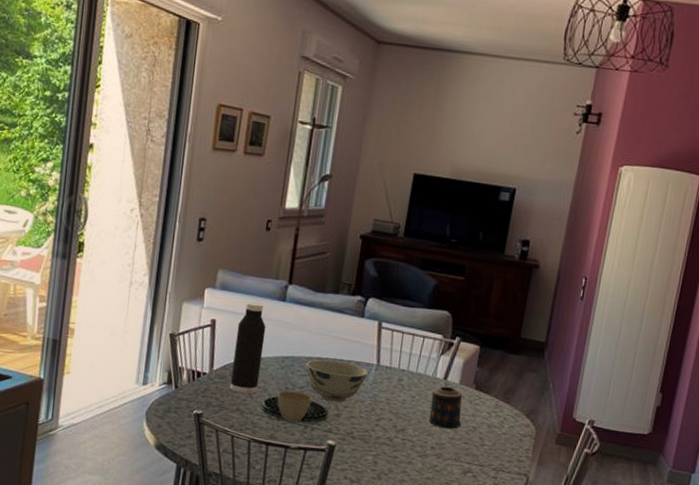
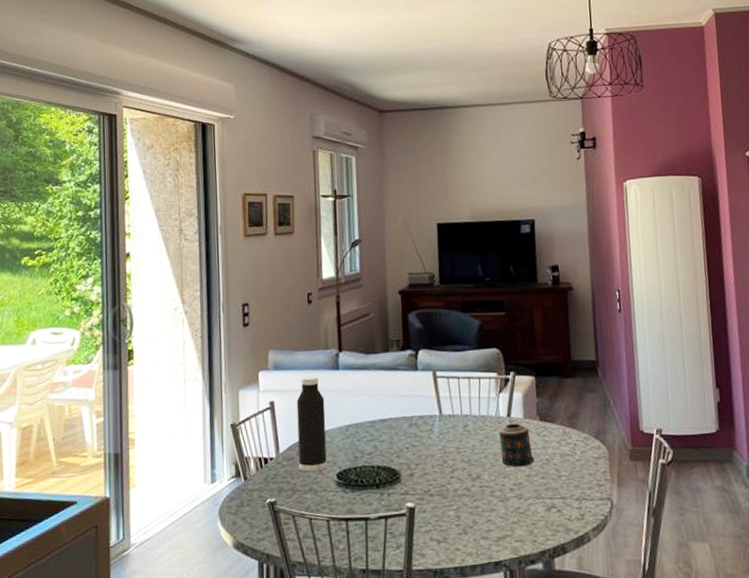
cup: present [277,390,312,423] -> none [348,458,383,492]
bowl: present [306,359,368,403] -> none [370,419,432,463]

